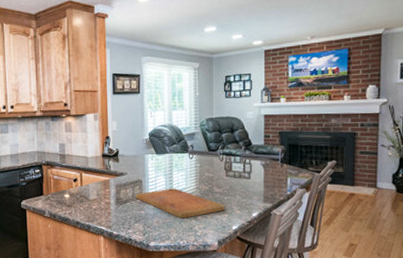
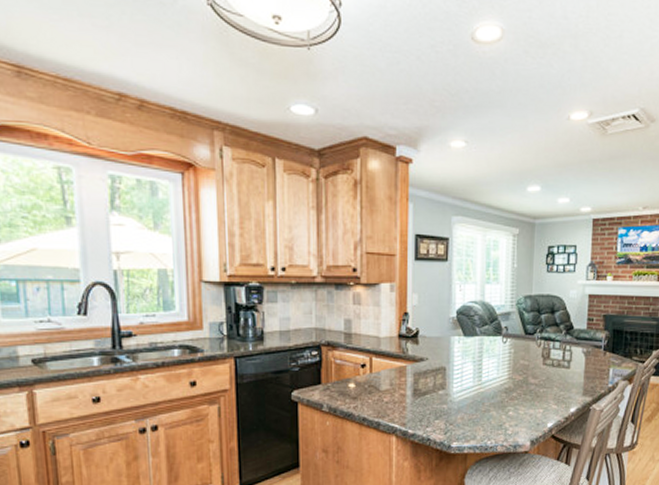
cutting board: present [135,188,226,219] -> none [437,377,541,414]

